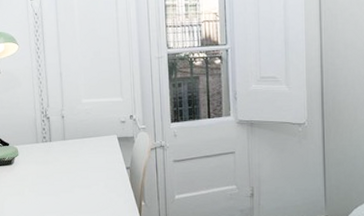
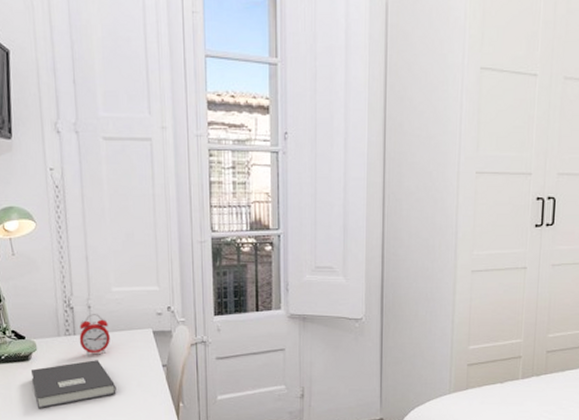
book: none [13,163,86,208] -> present [30,360,116,409]
alarm clock: none [54,123,81,160] -> present [79,314,110,356]

